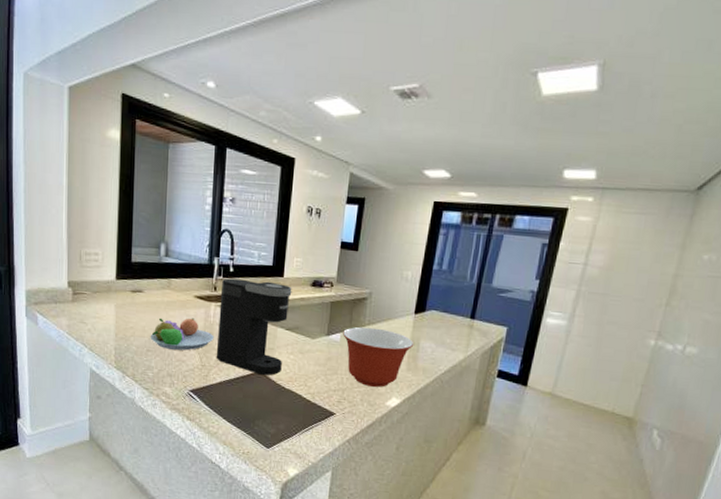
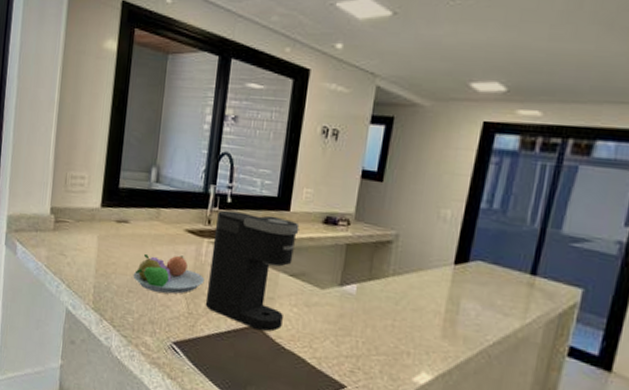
mixing bowl: present [343,326,414,387] -> none [360,277,453,358]

